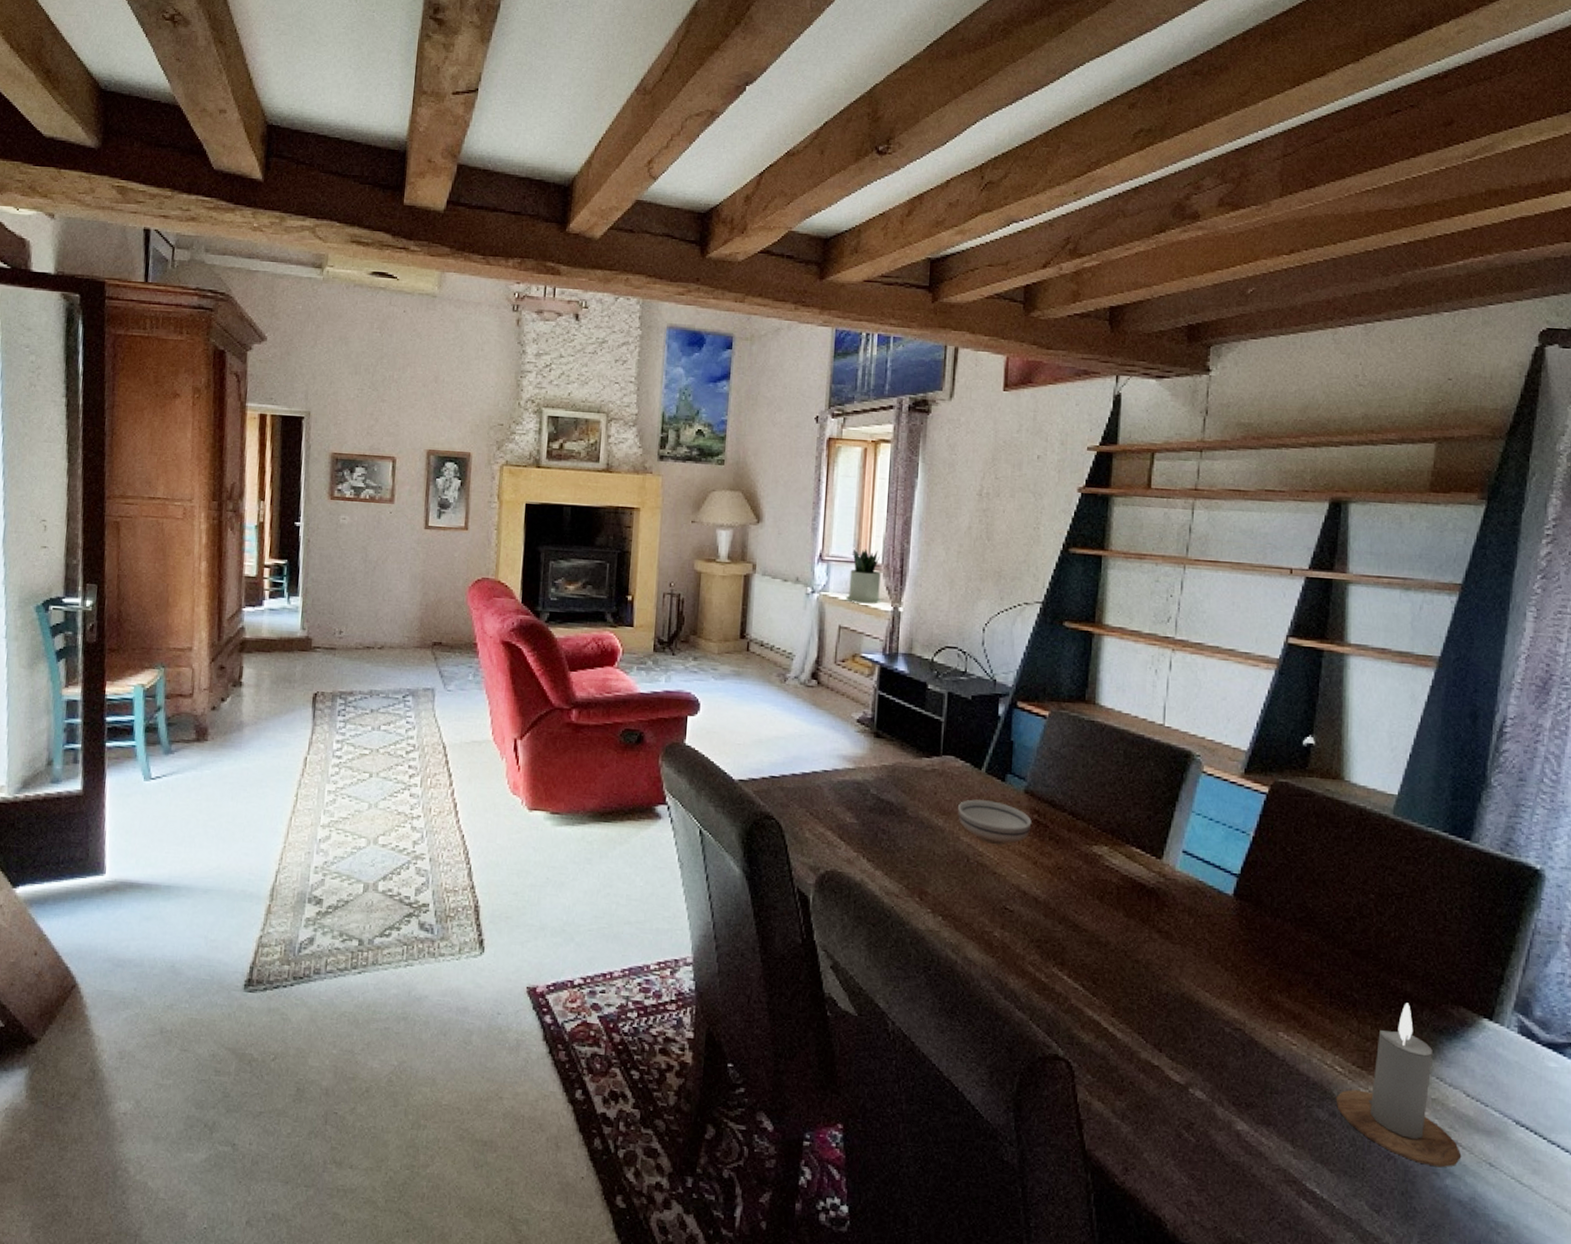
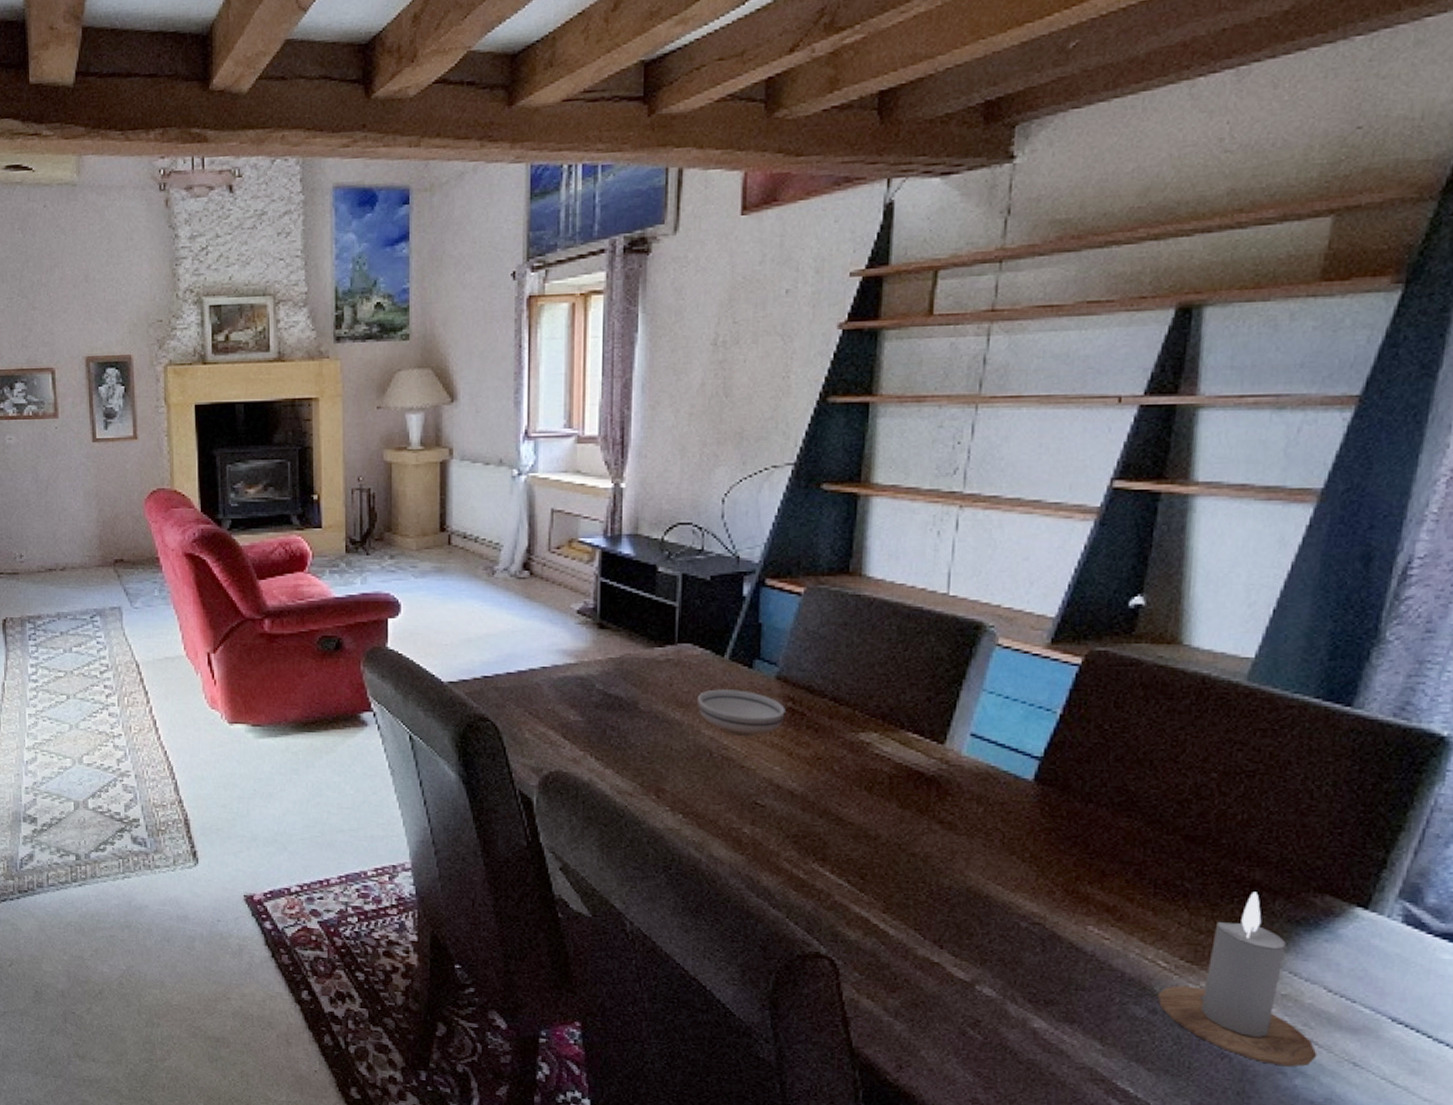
planter: present [845,549,883,604] -> none [557,420,601,482]

